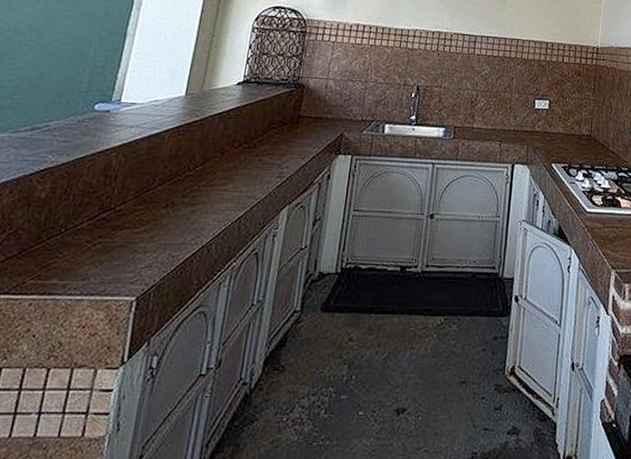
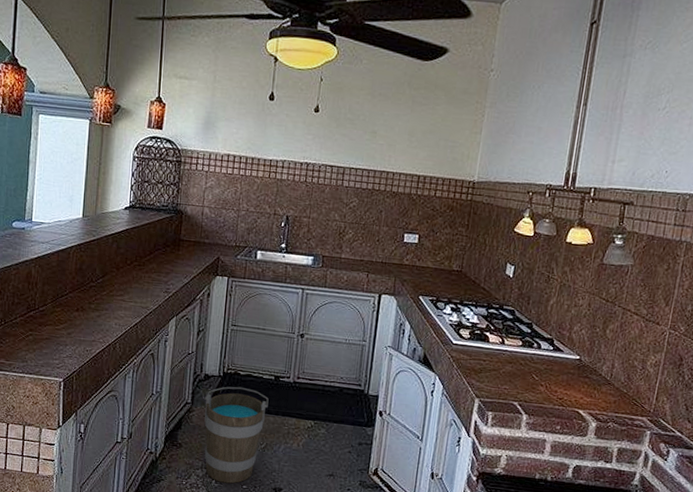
bucket: none [312,284,393,412] -> present [204,386,269,484]

